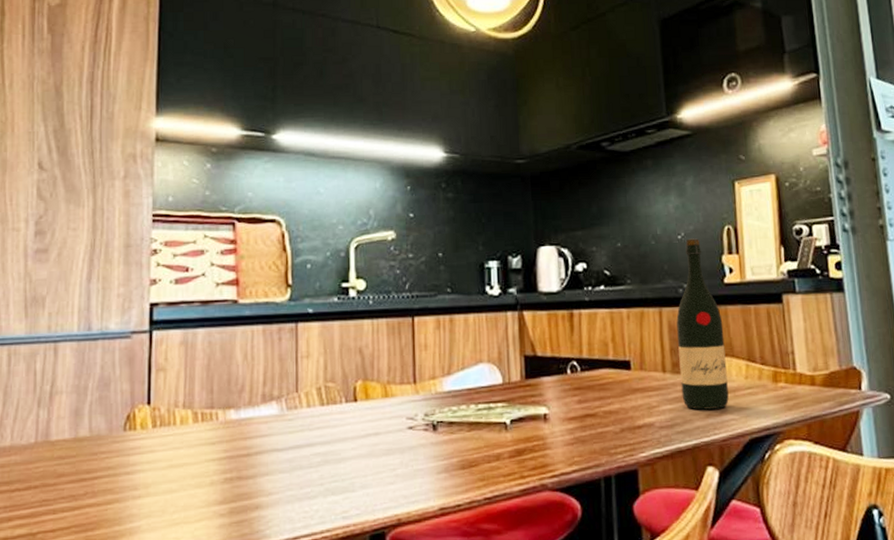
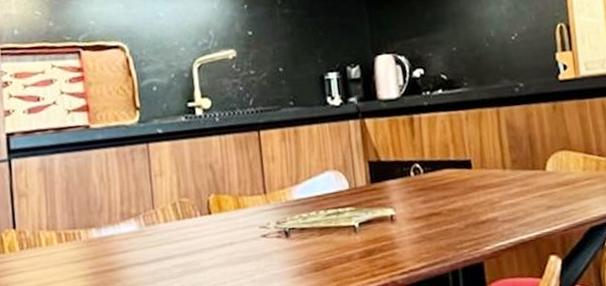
wine bottle: present [676,238,729,410] -> none [514,38,568,203]

